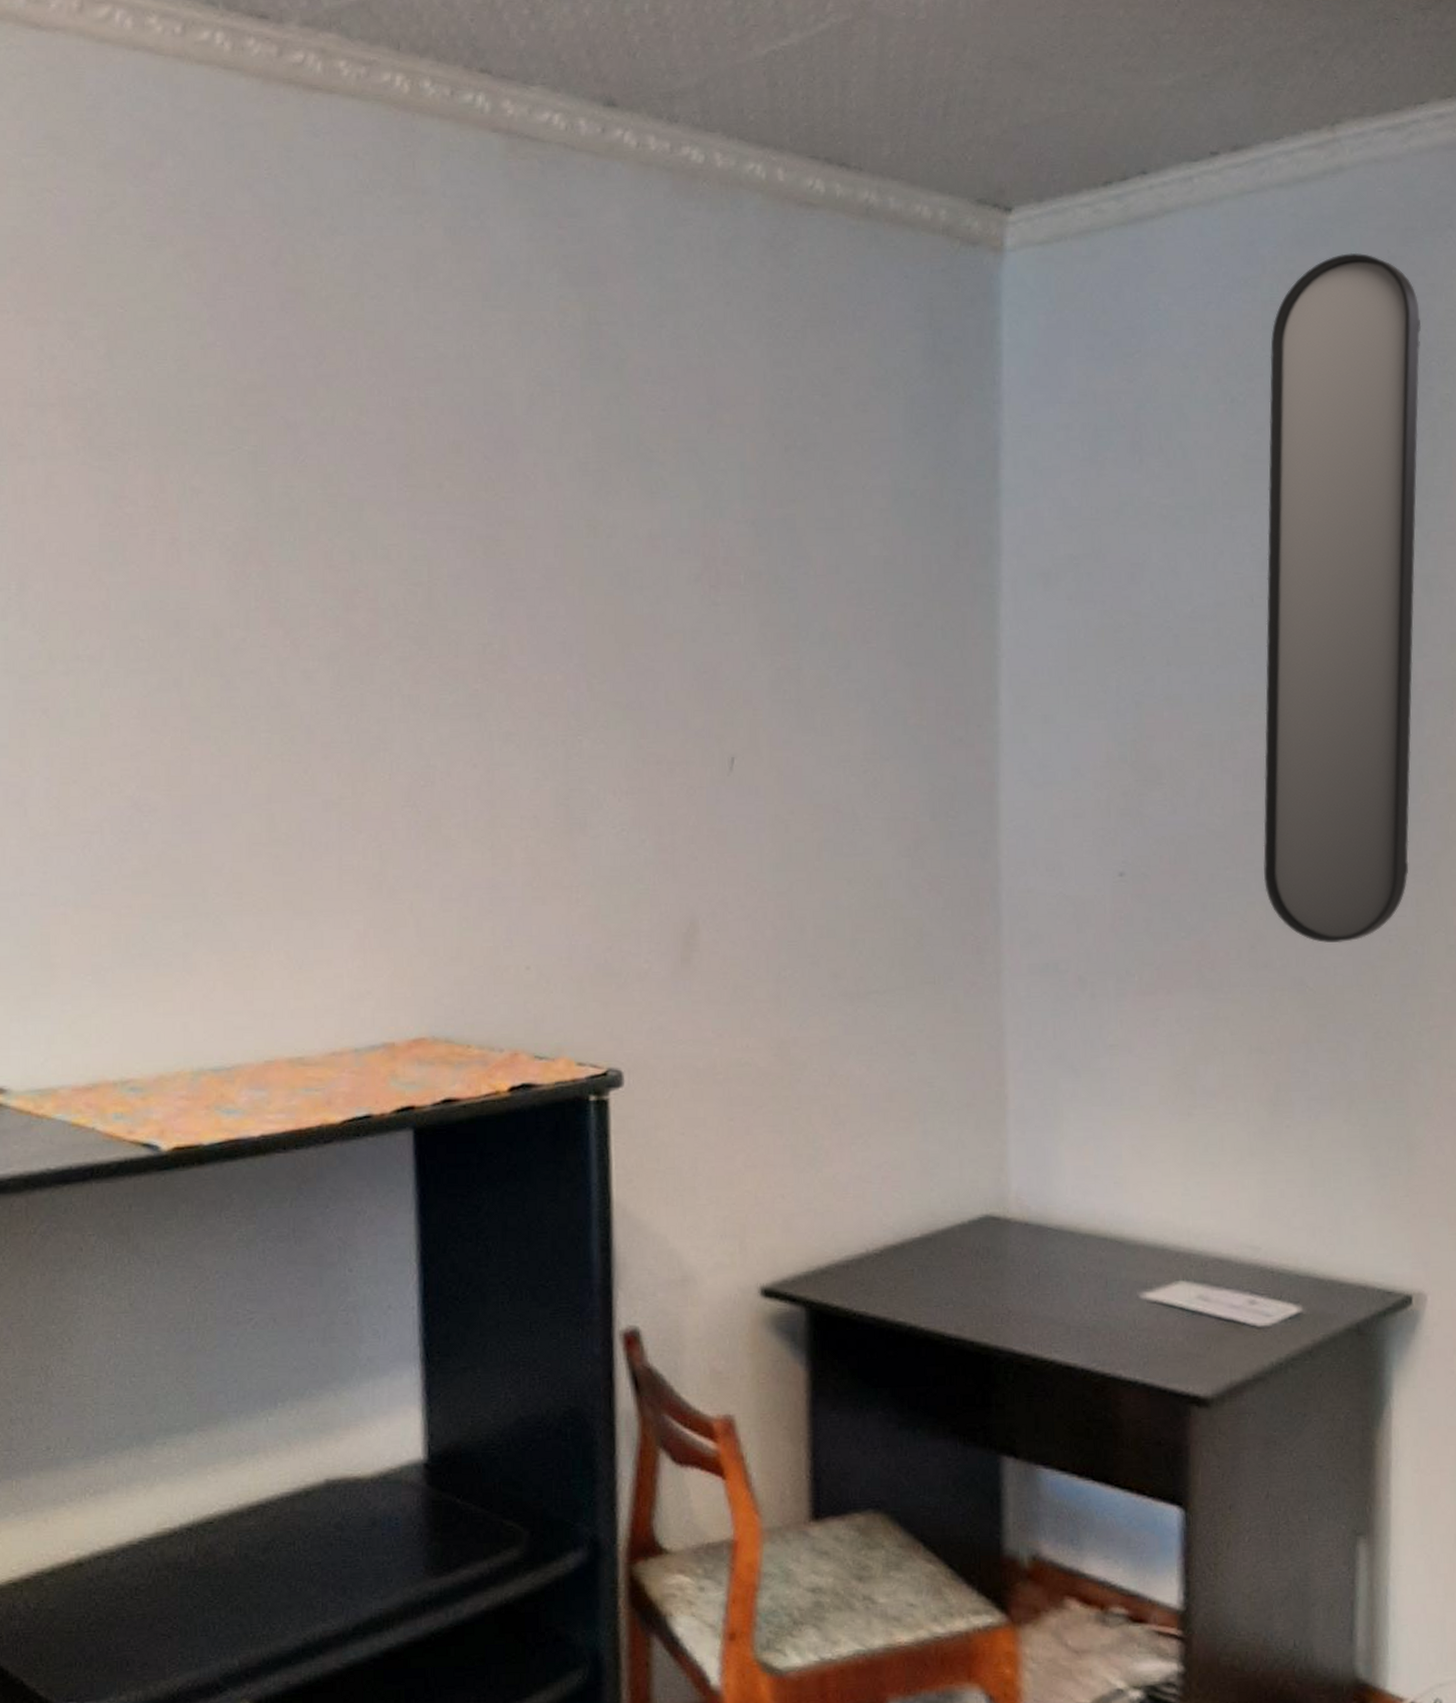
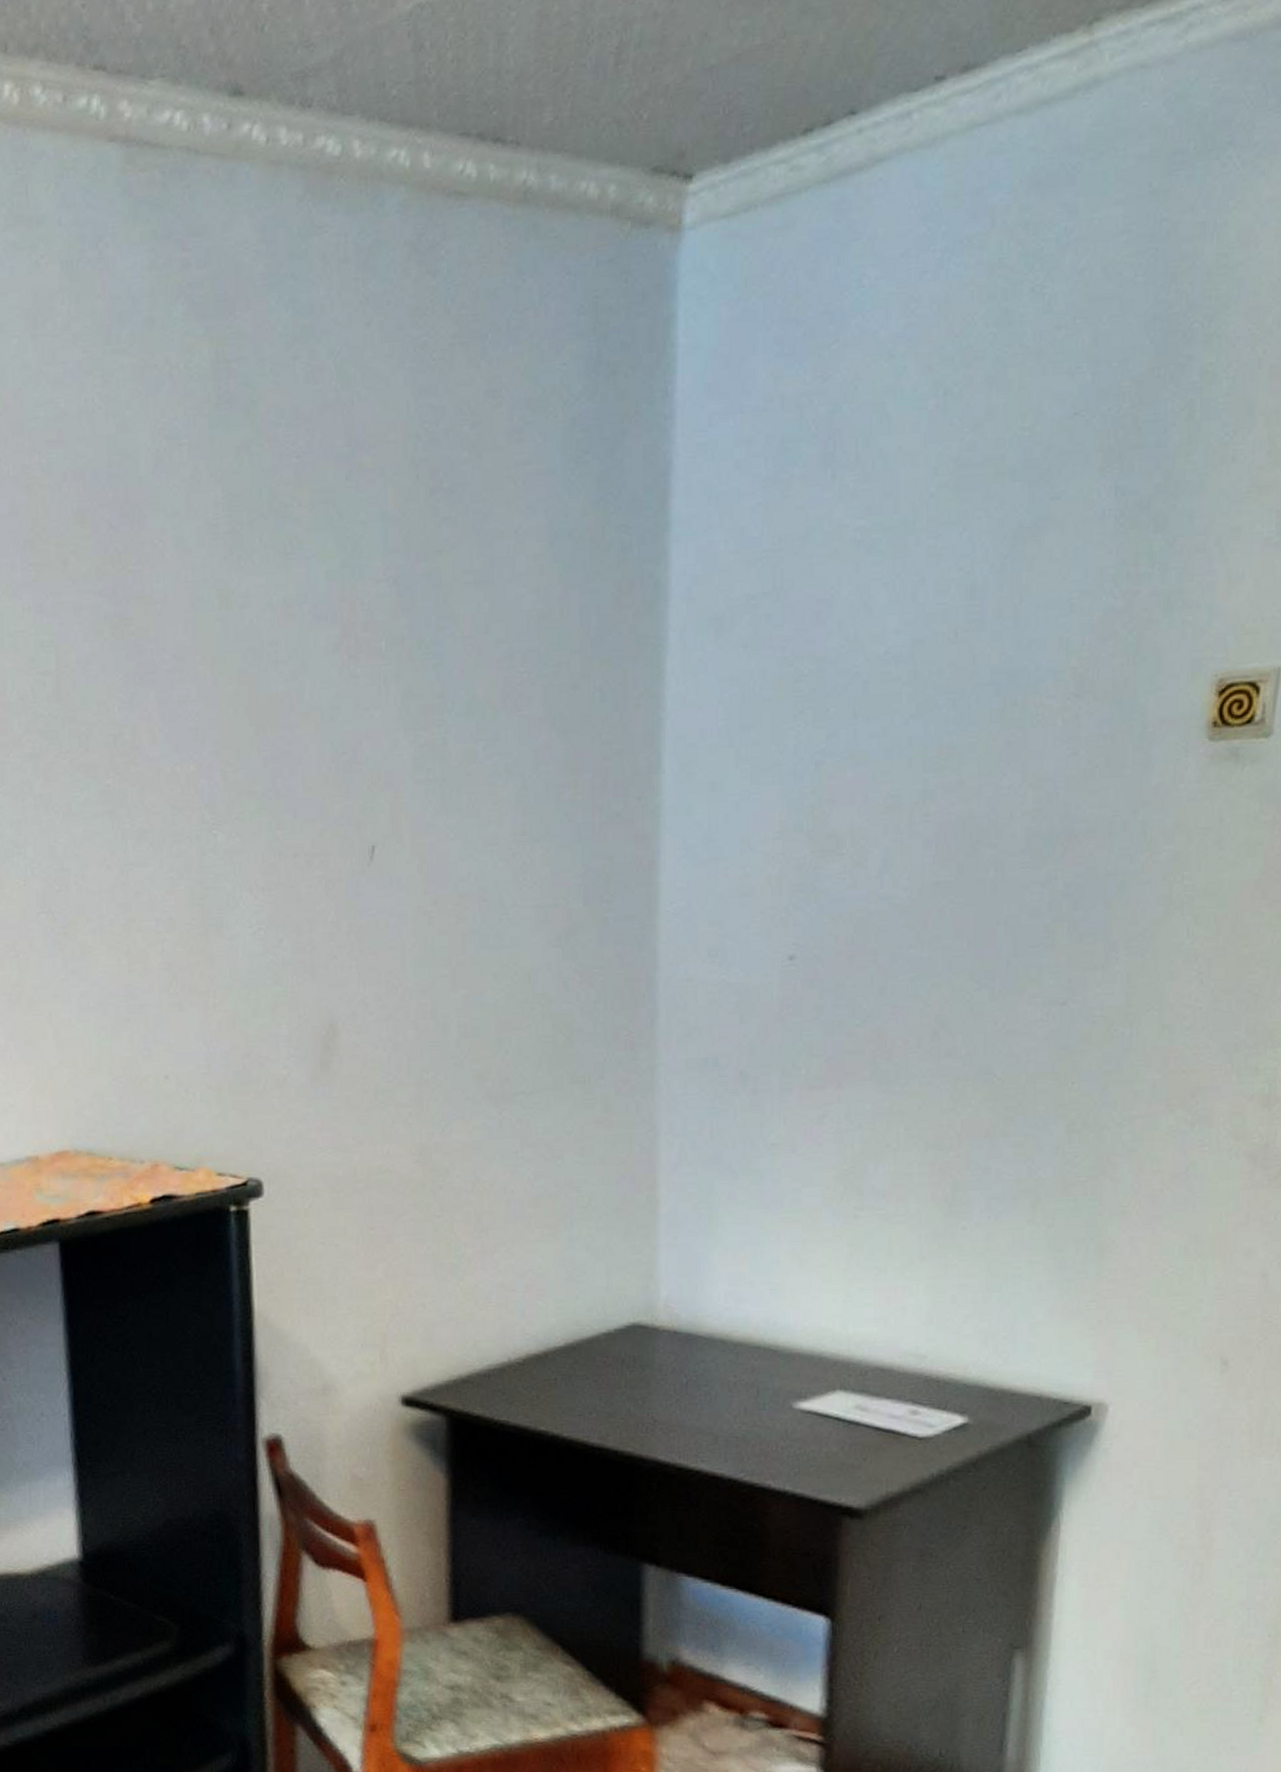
home mirror: present [1263,252,1422,943] -> none [951,190,1185,1027]

